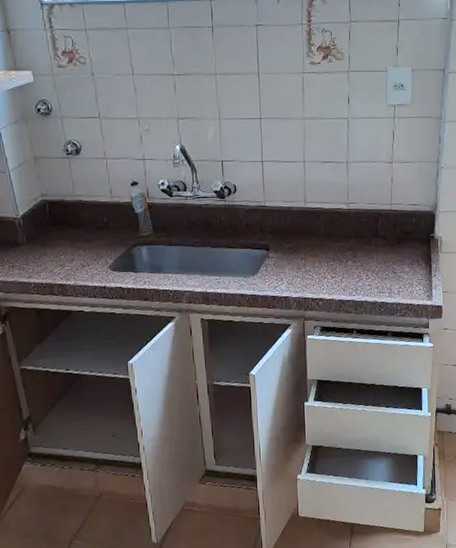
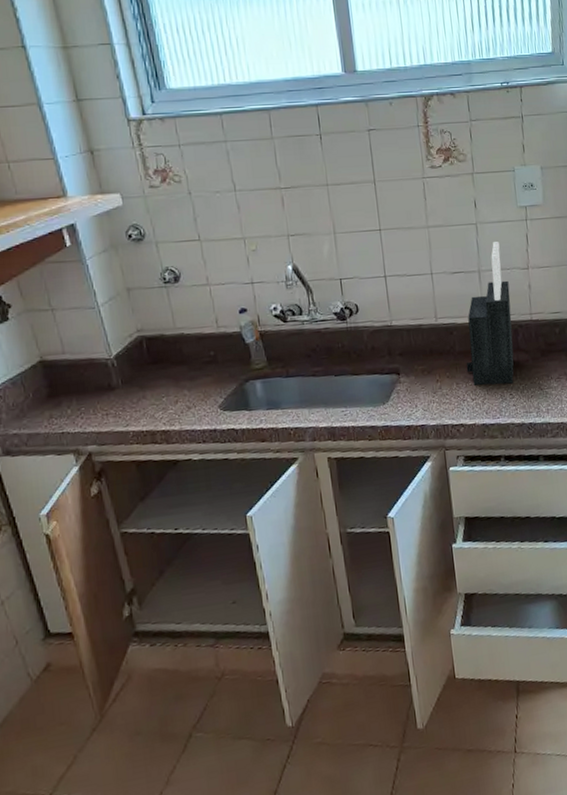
knife block: none [329,136,374,266] -> present [466,242,514,385]

